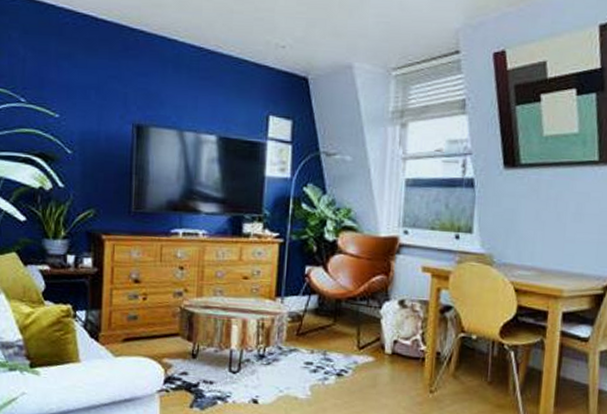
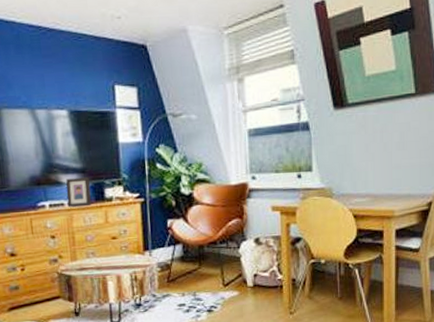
picture frame: none [202,207,230,240] -> present [66,177,91,208]

